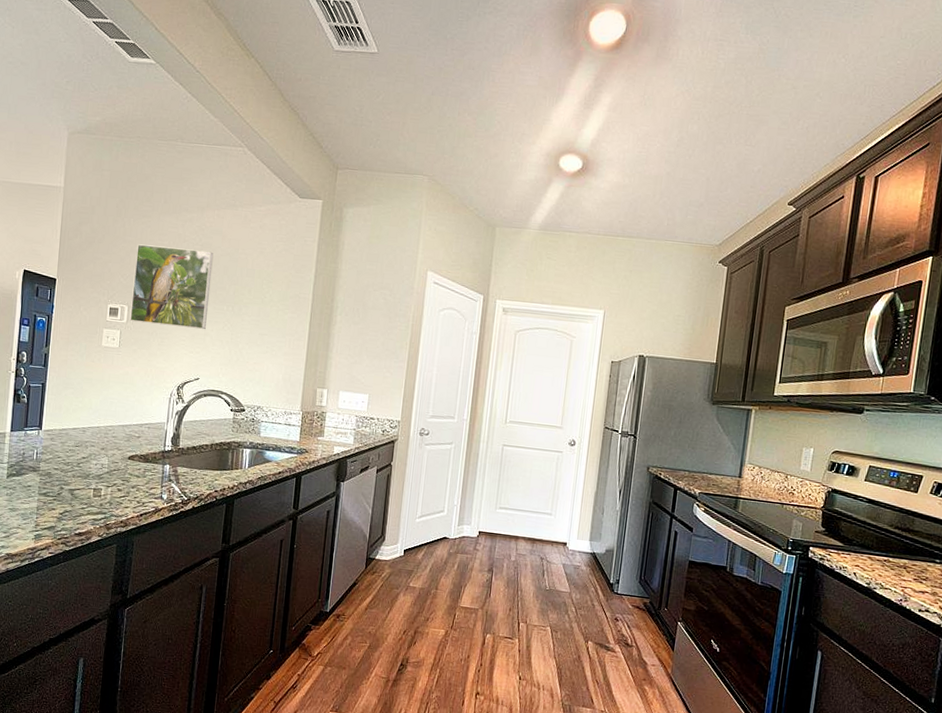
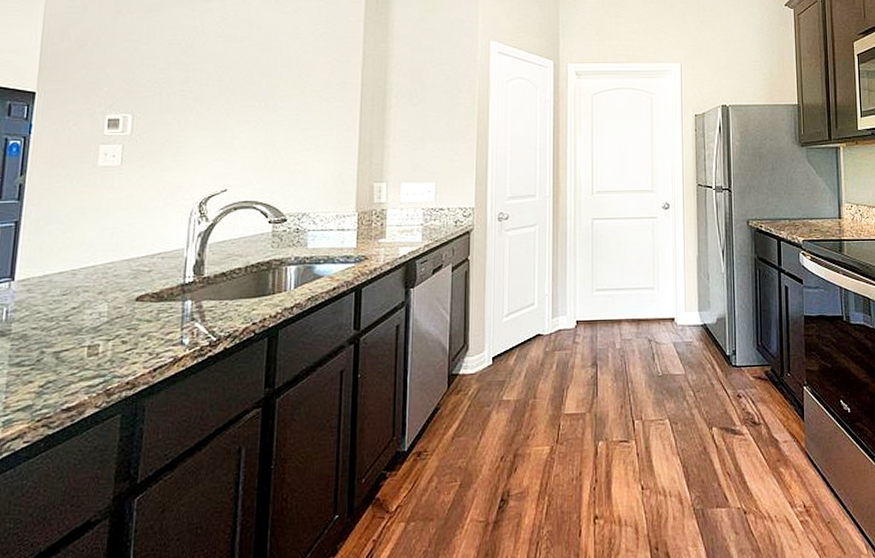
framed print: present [130,244,214,330] -> none [135,42,240,133]

